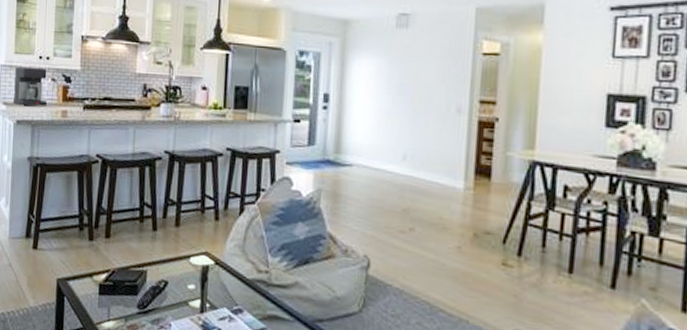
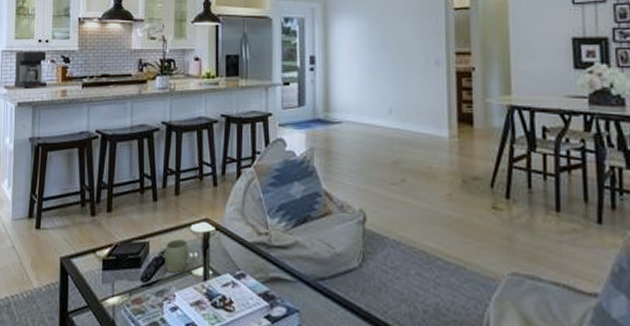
mug: none [161,270,193,303] -> present [164,239,195,273]

